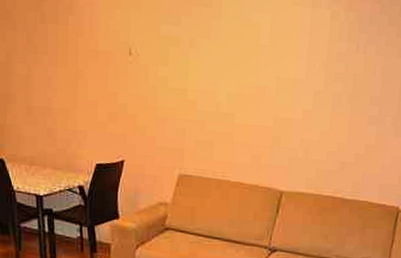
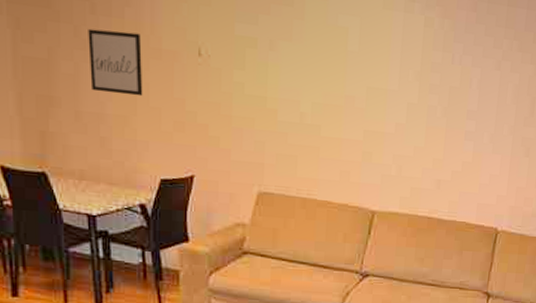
wall art: none [39,35,83,92] -> present [88,28,143,97]

